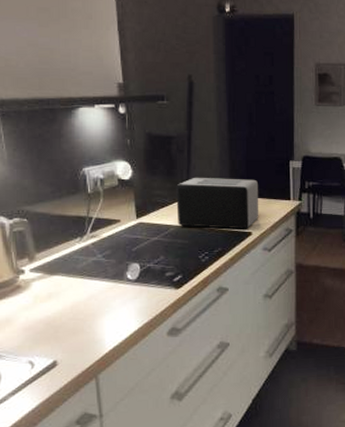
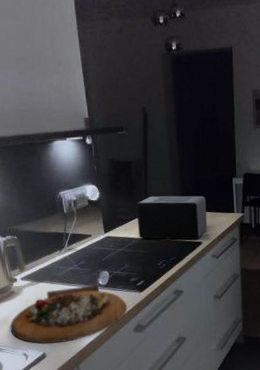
cutting board: none [13,279,161,350] -> present [10,285,127,344]

